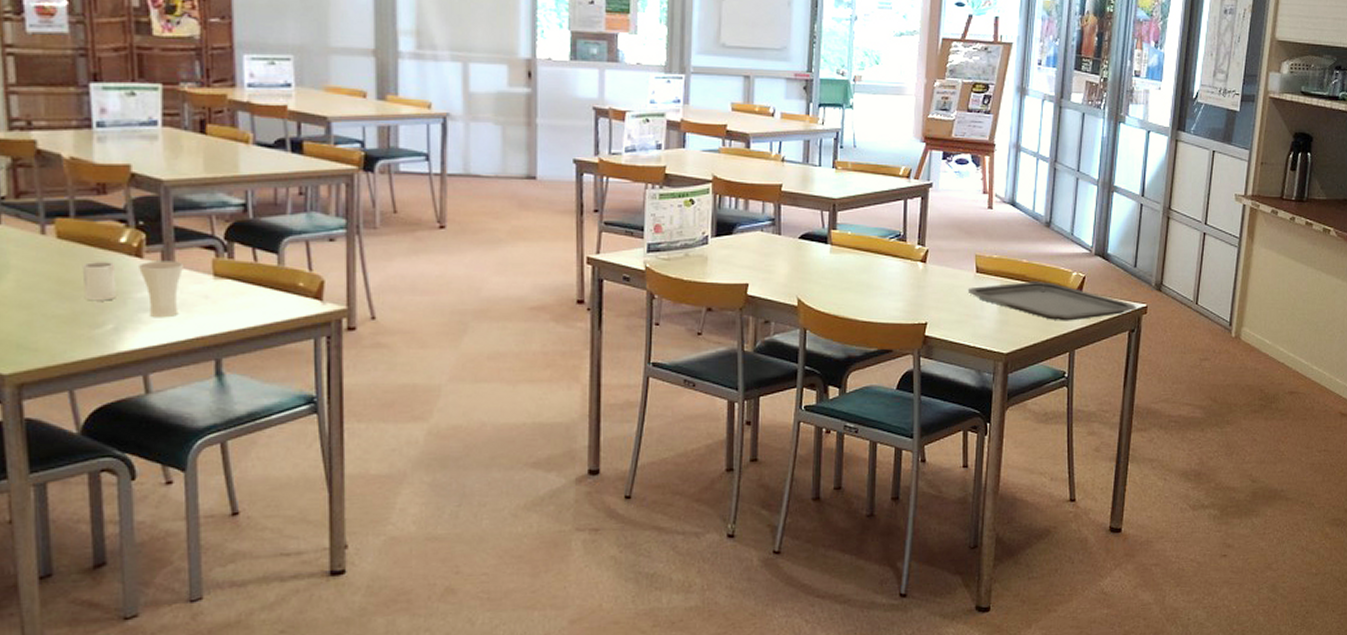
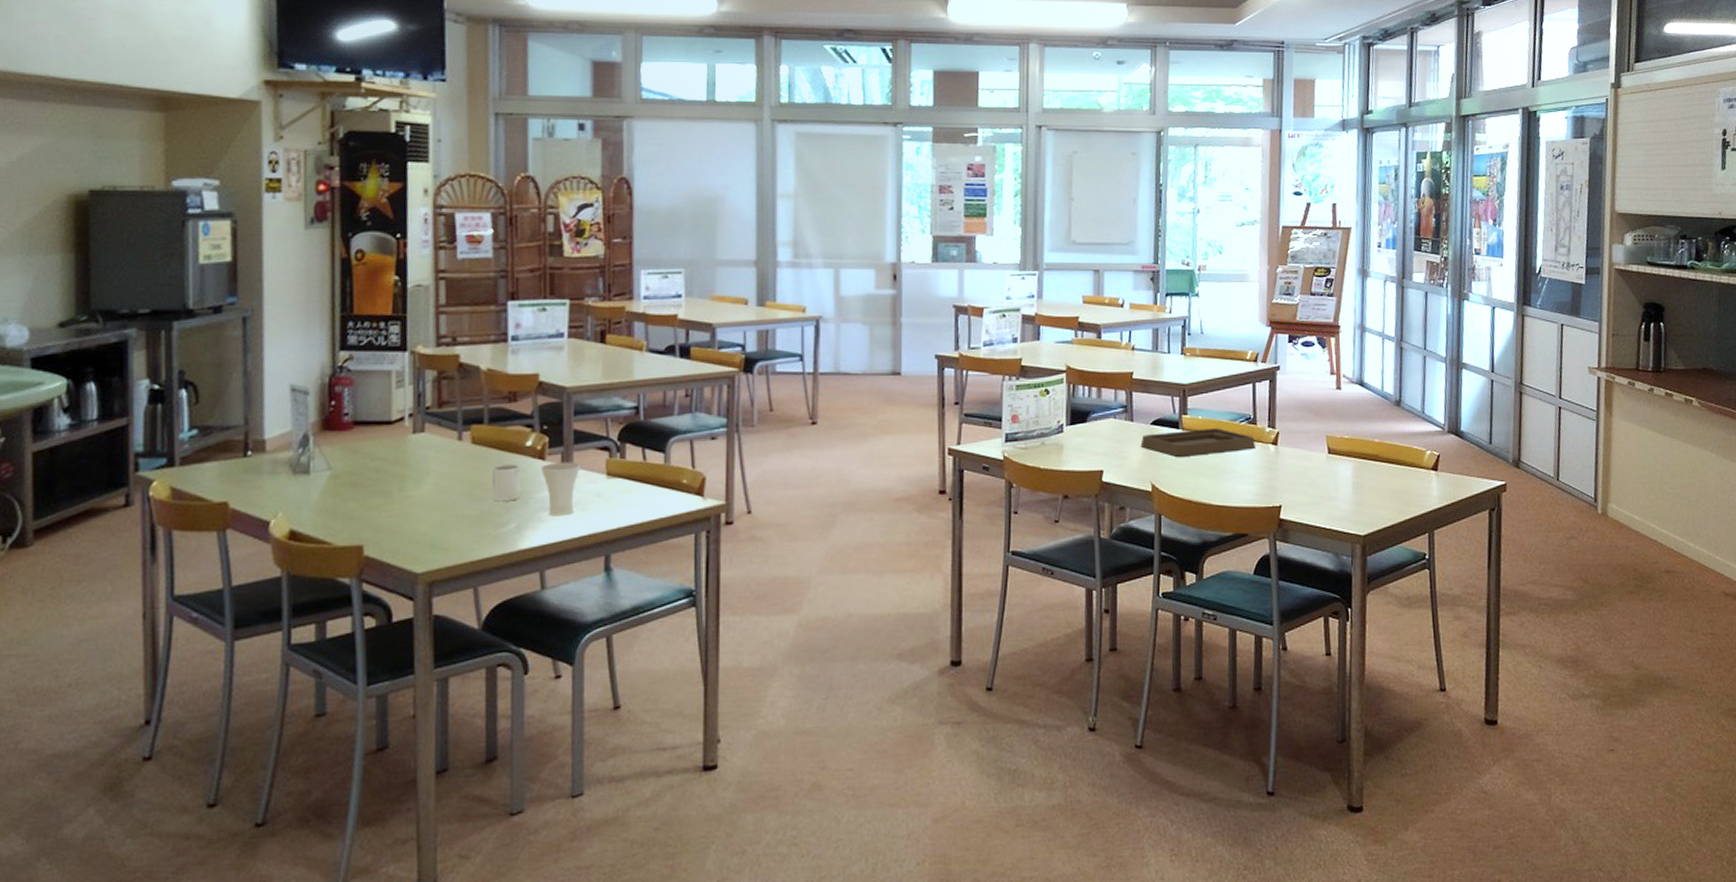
tray: none [787,244,904,272] -> present [1140,428,1255,457]
tray: present [967,282,1136,321] -> none [1320,461,1495,501]

